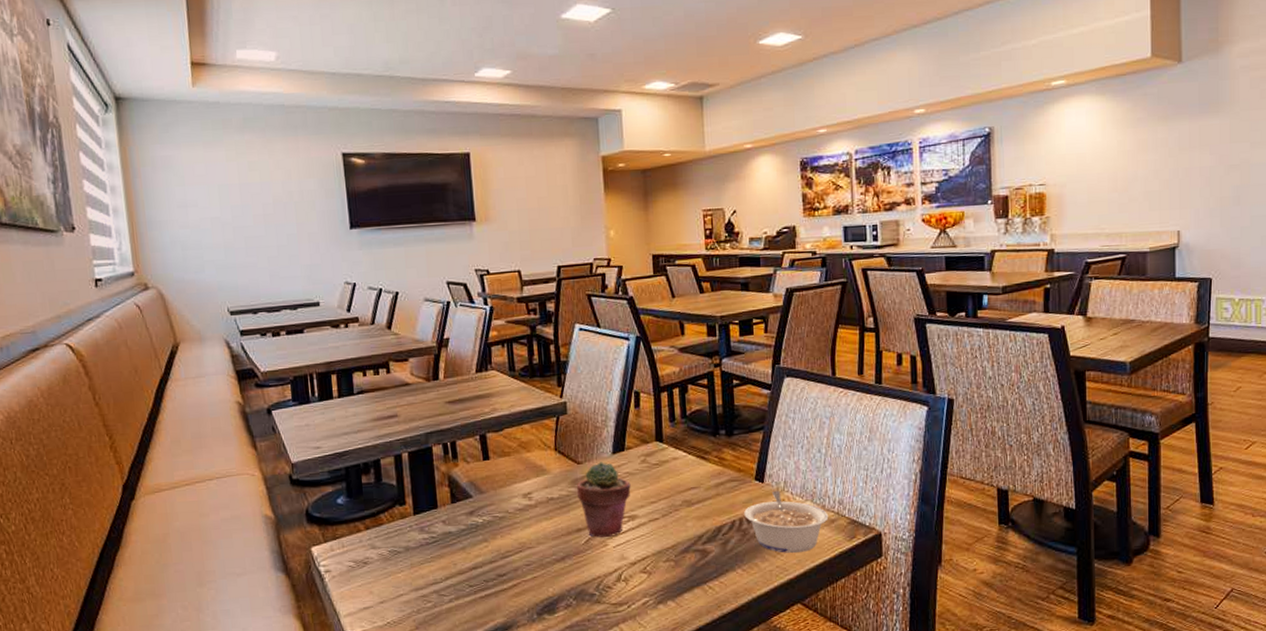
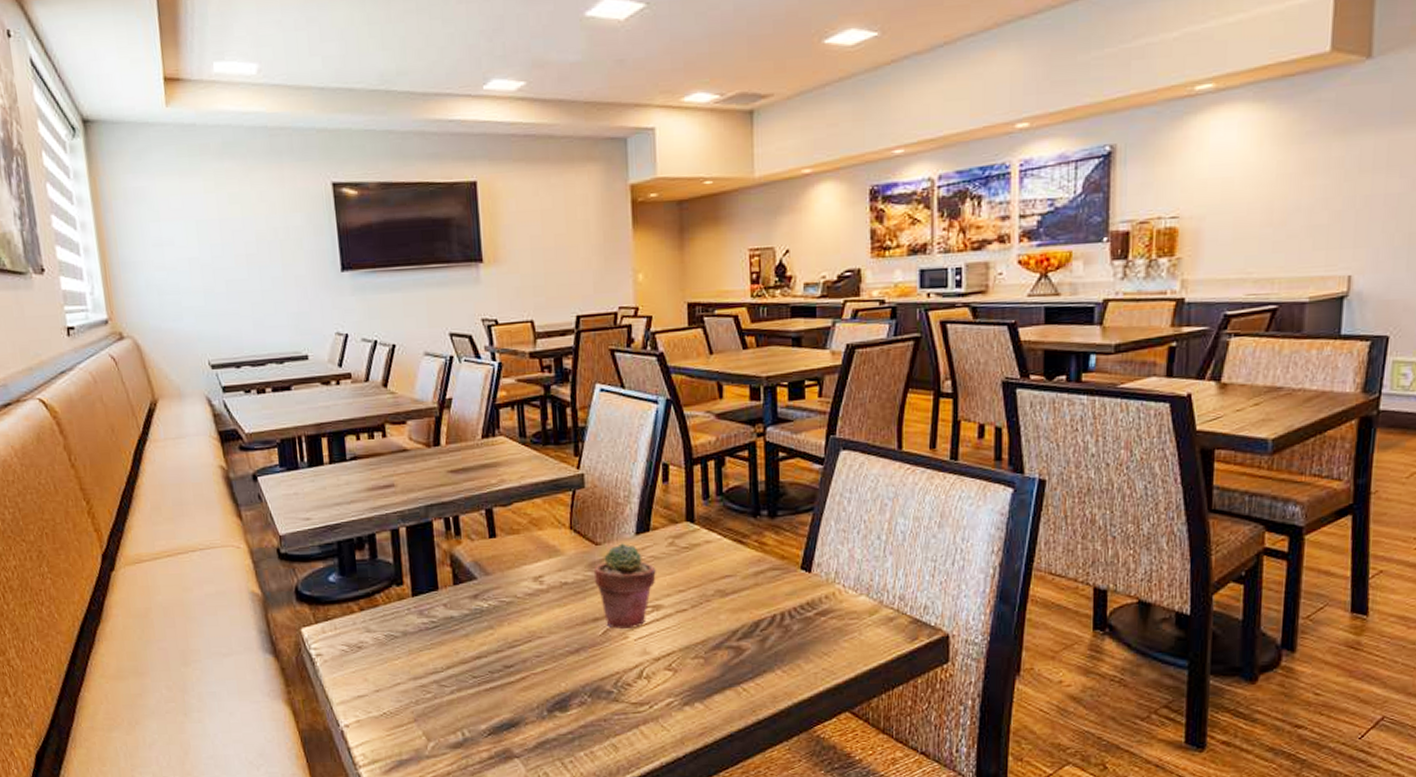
legume: present [744,490,829,553] -> none [787,581,887,654]

